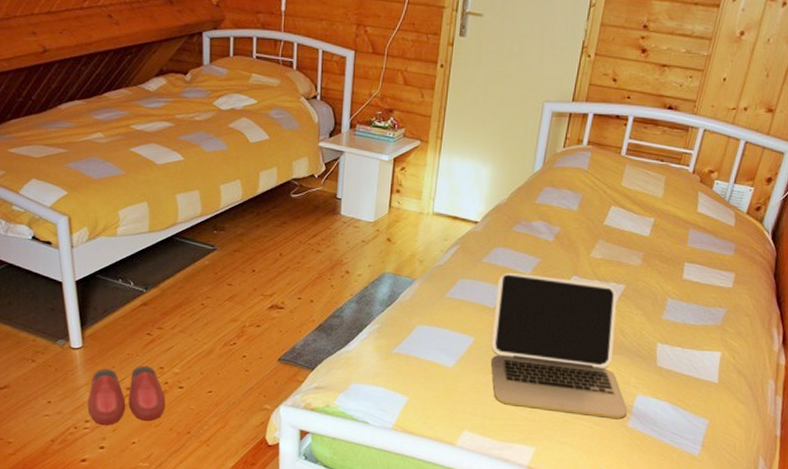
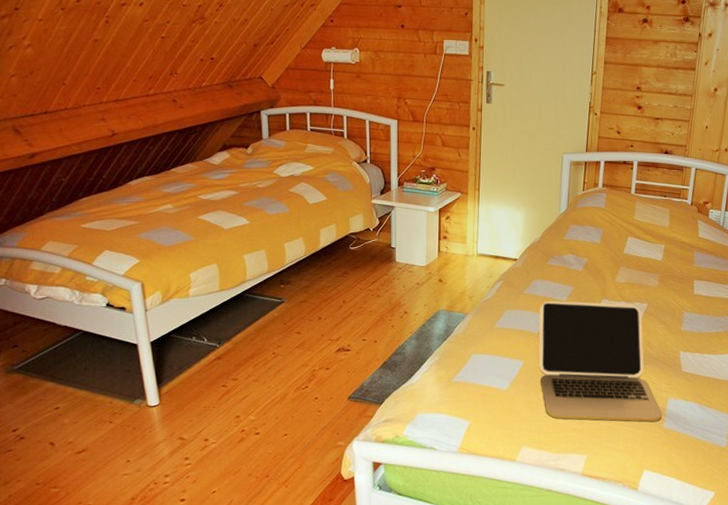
slippers: present [87,365,166,425] -> none [166,415,244,478]

